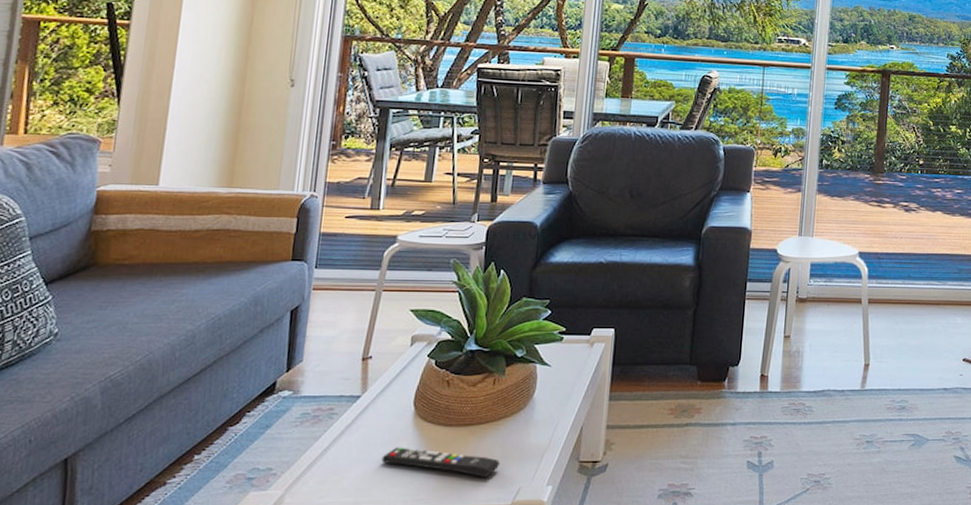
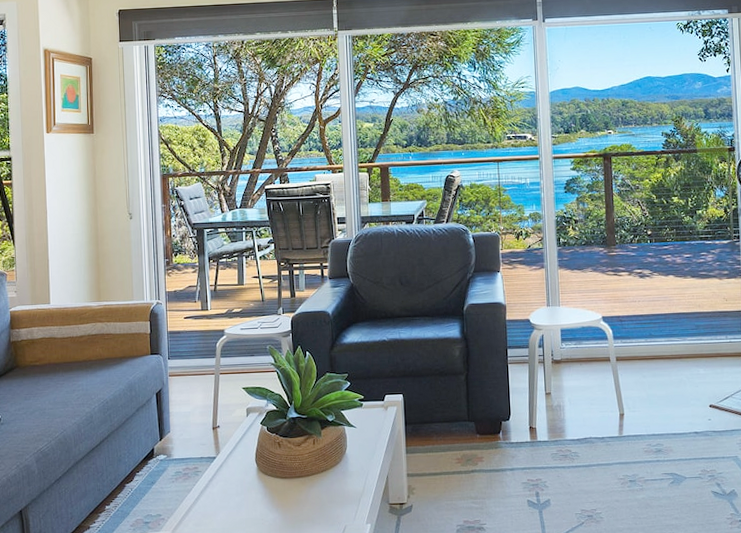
remote control: present [381,447,501,478] -> none [238,496,328,519]

